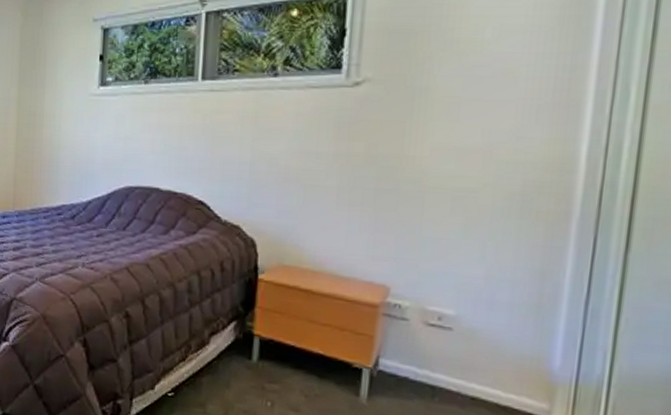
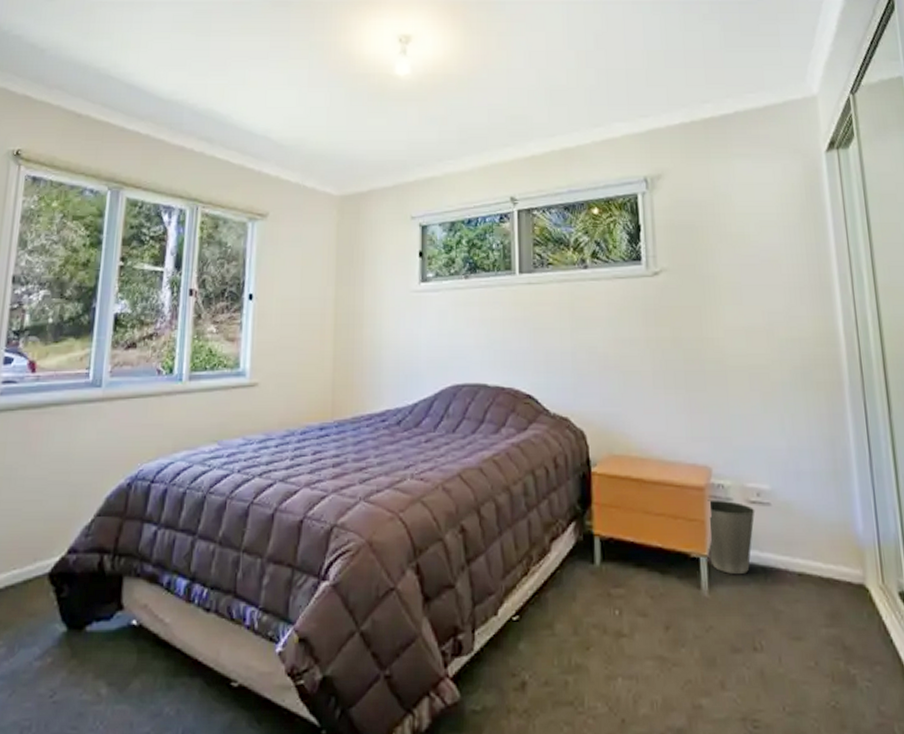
waste basket: none [373,317,433,390] -> present [707,500,755,575]

